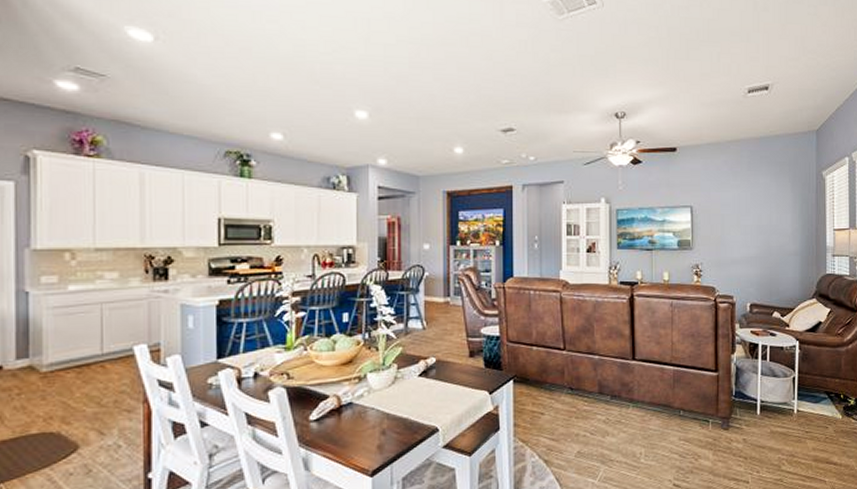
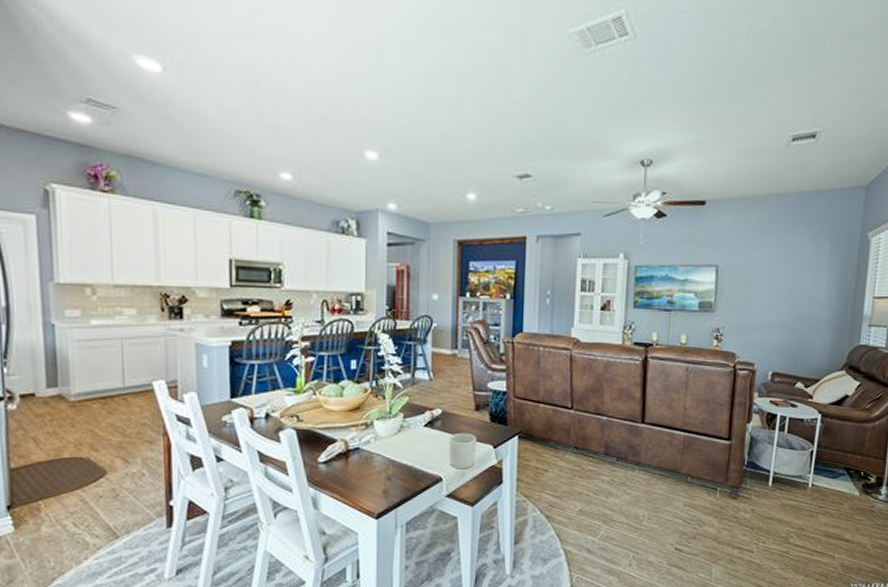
mug: none [443,380,472,418] -> present [448,432,476,469]

